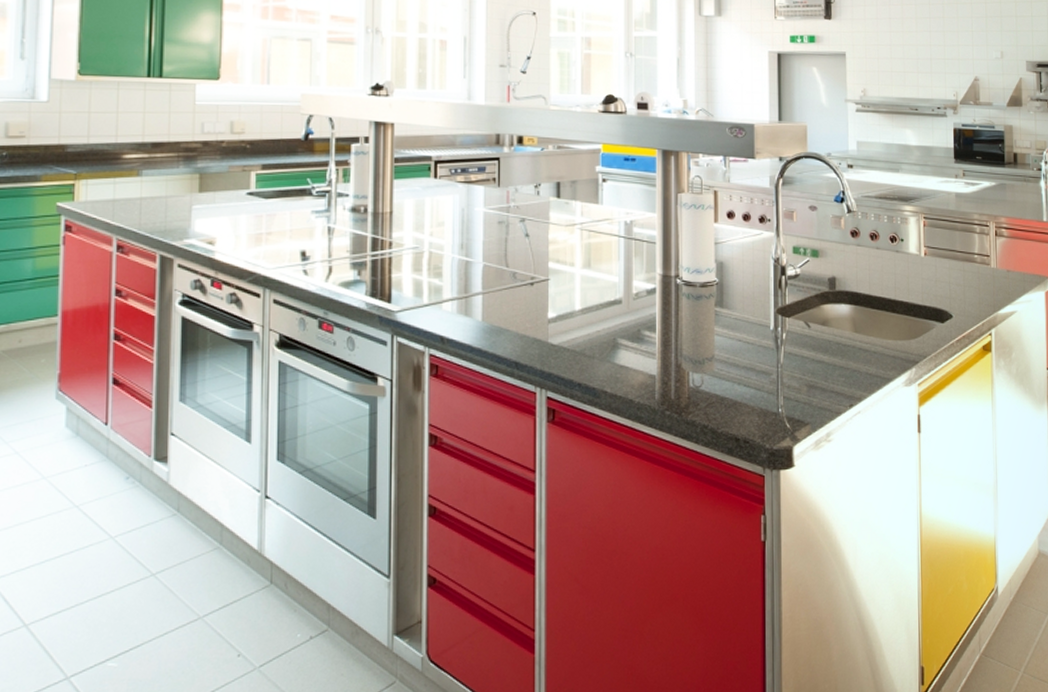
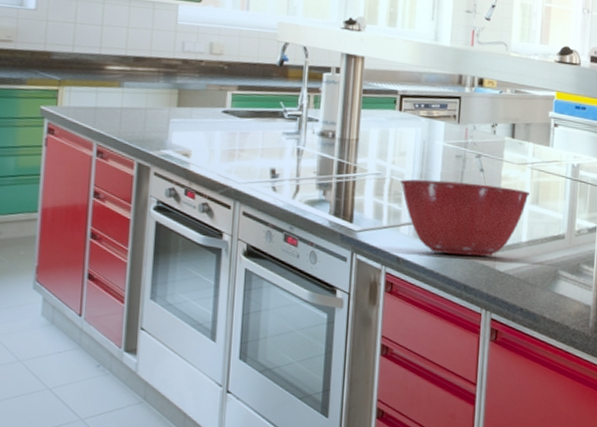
mixing bowl: none [440,250,582,330] -> present [400,179,531,256]

